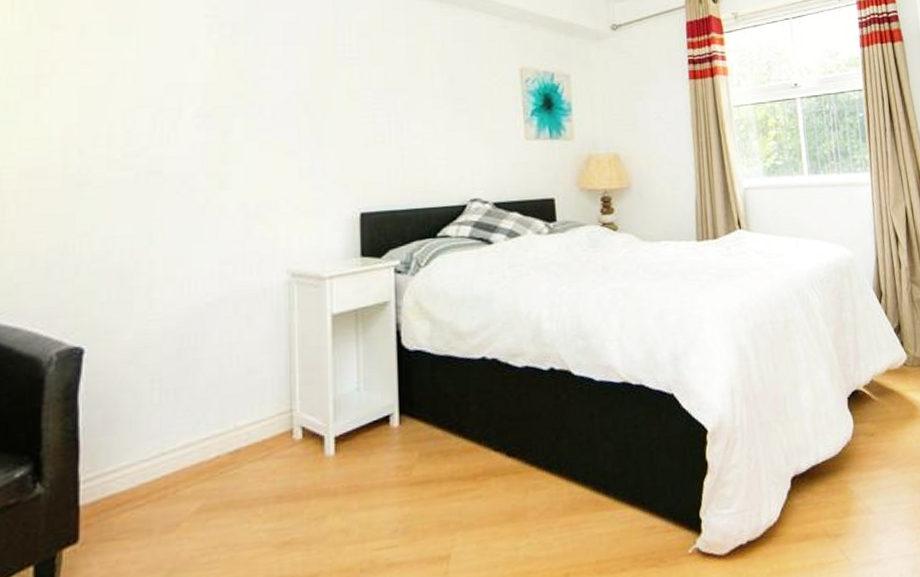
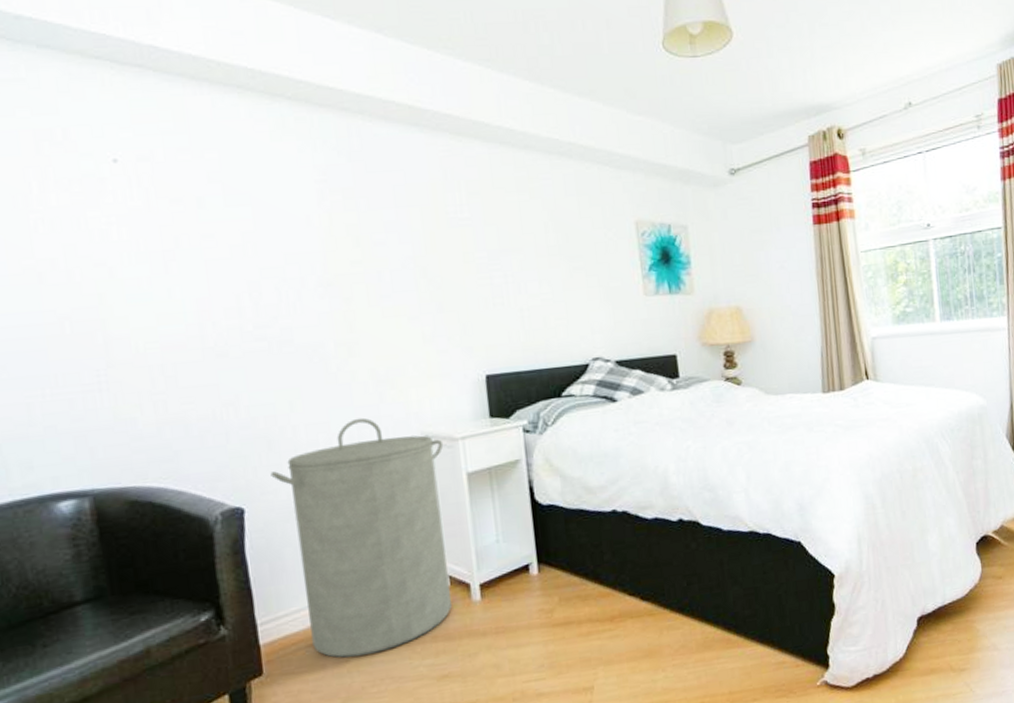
laundry hamper: none [119,253,310,522] -> present [270,417,452,658]

